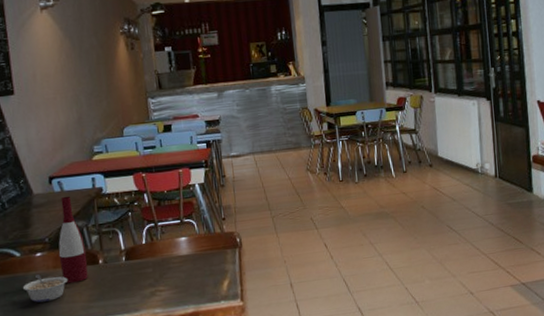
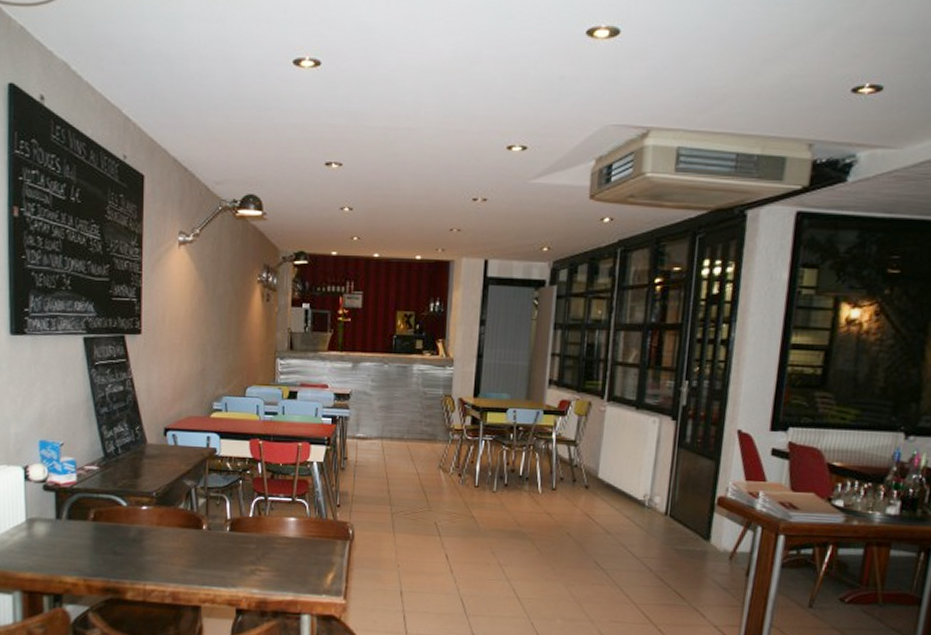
legume: present [22,274,69,303] -> none [124,528,170,558]
wine bottle: present [58,196,88,284] -> none [164,451,192,545]

